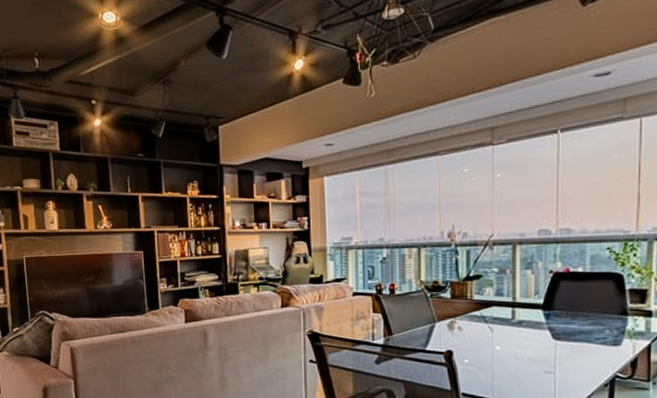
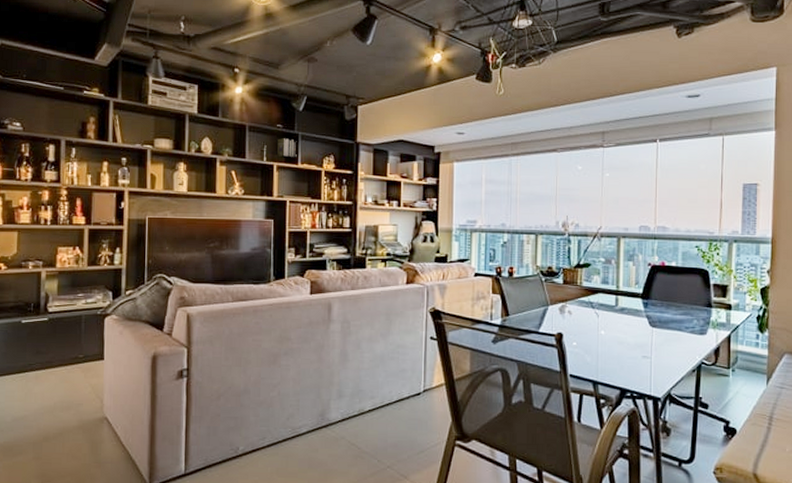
books: none [140,167,162,188] -> present [277,138,298,159]

